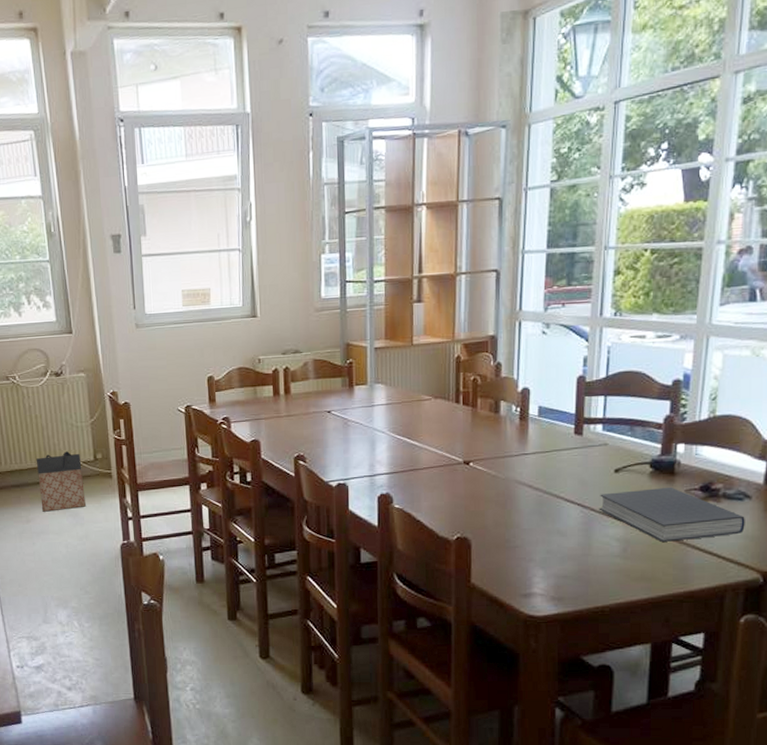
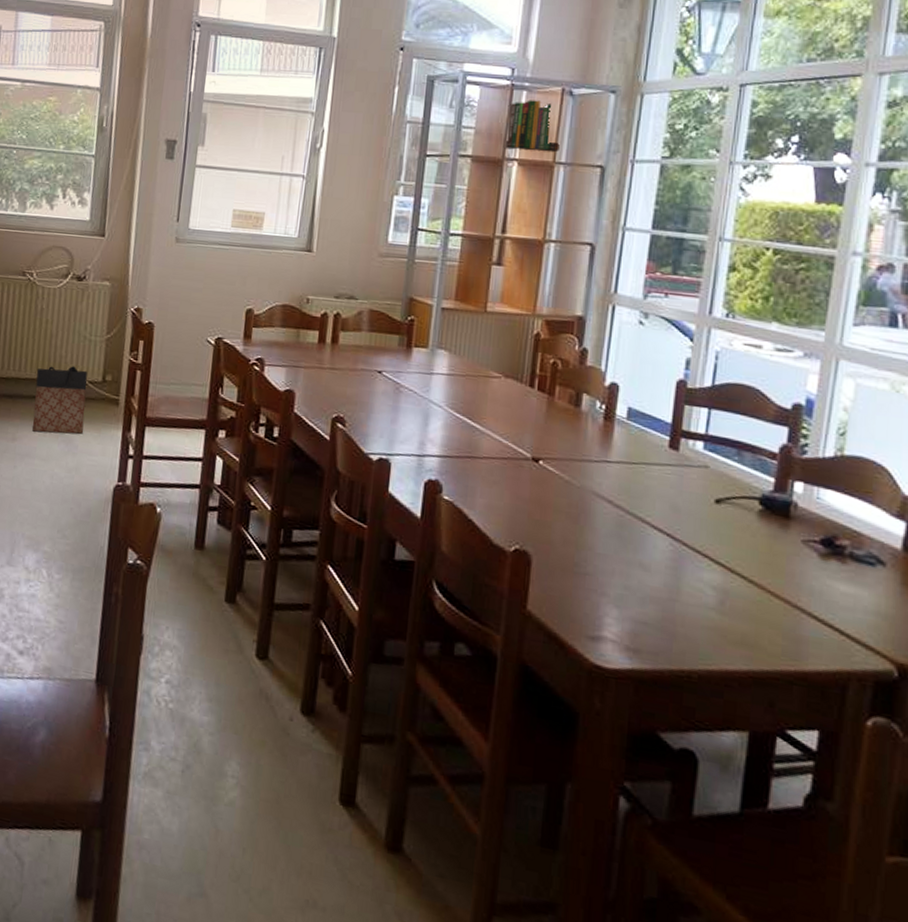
books: none [411,145,461,196] -> present [503,100,560,153]
book: present [599,486,745,542] -> none [692,526,877,609]

